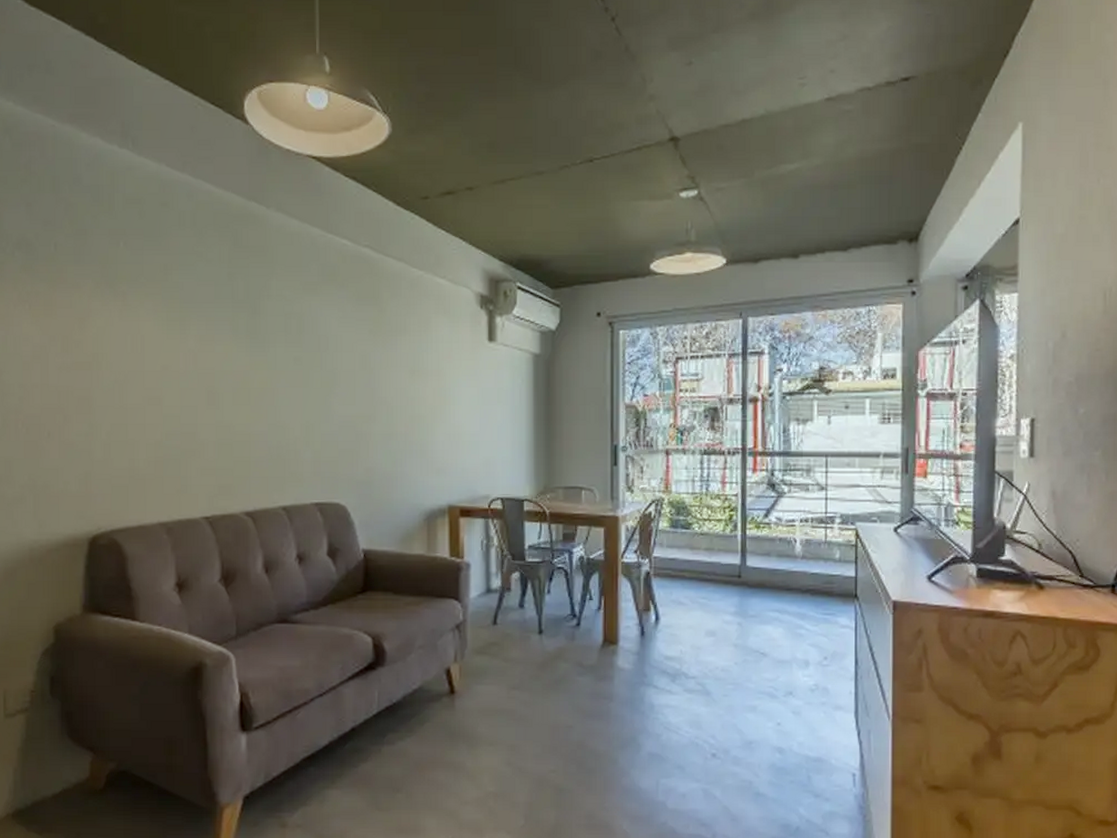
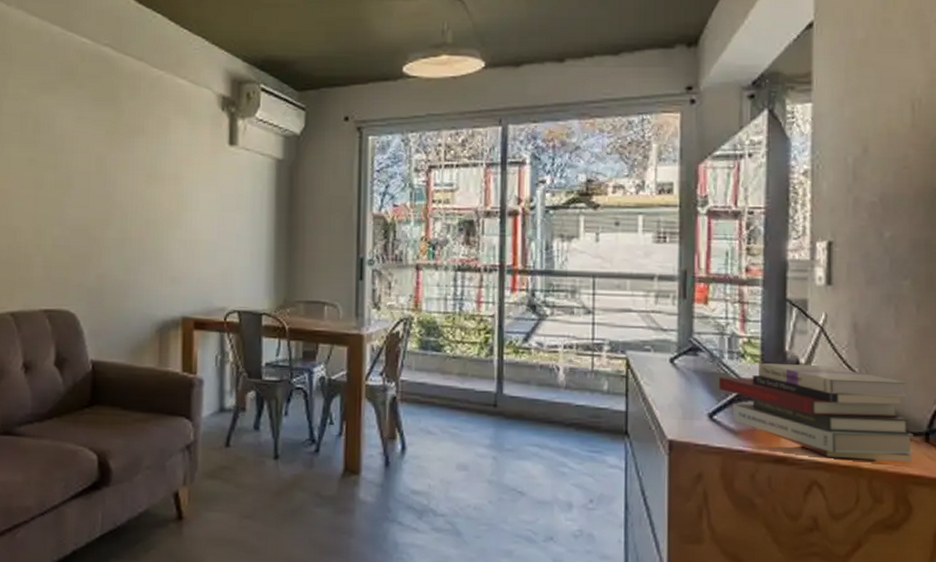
books: none [936,529,1103,612] -> present [718,363,914,463]

